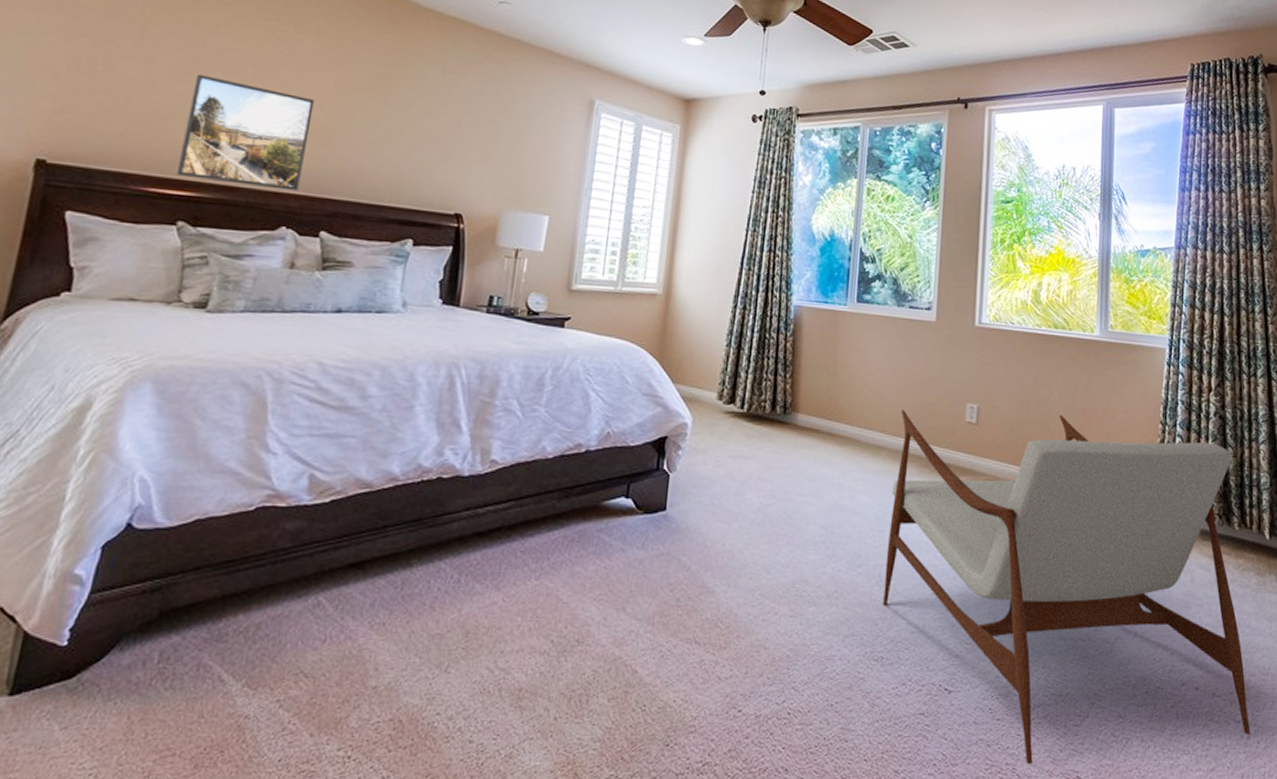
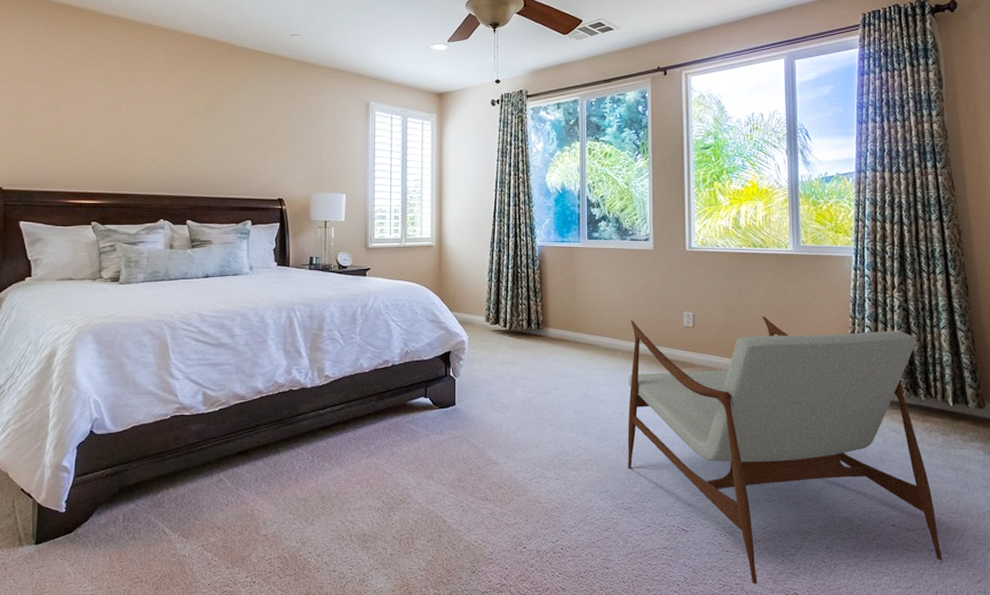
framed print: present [177,74,315,191] -> none [86,116,170,193]

